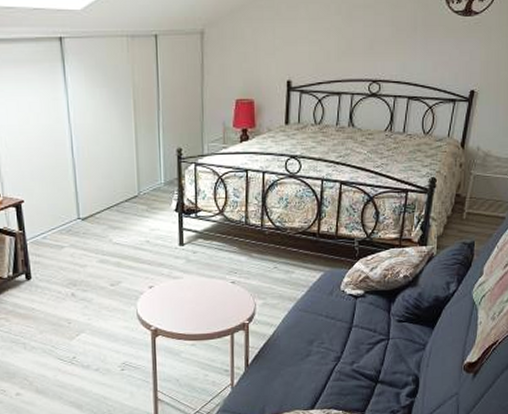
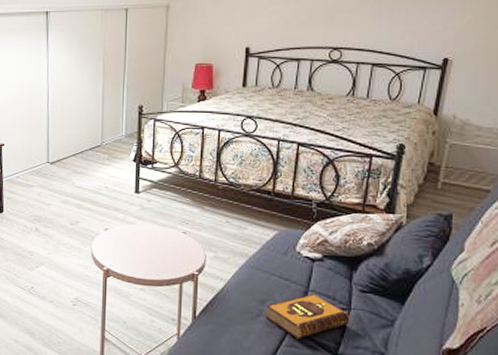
hardback book: none [314,328,389,373] -> present [265,293,350,339]

